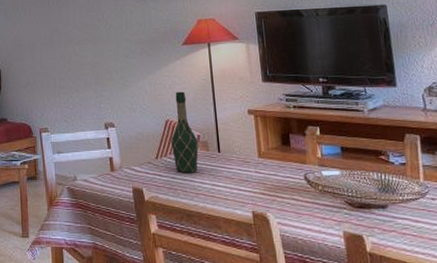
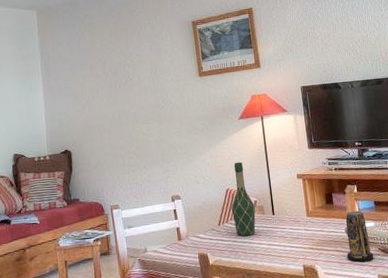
candle: none [305,156,339,215] -> present [345,210,374,263]

